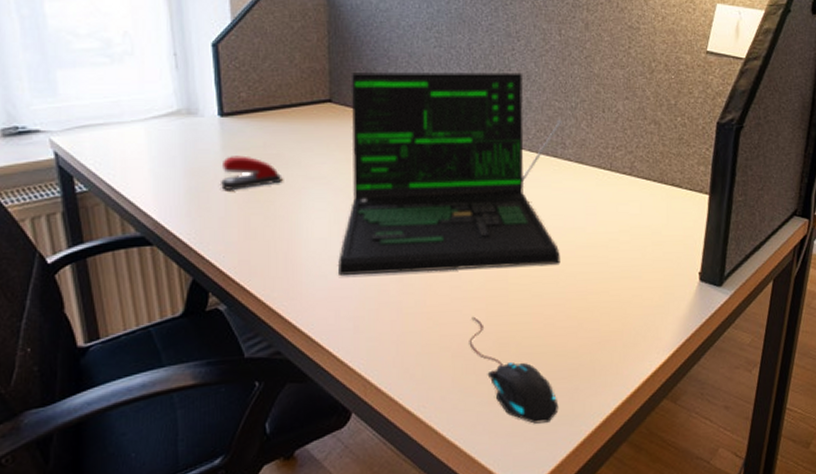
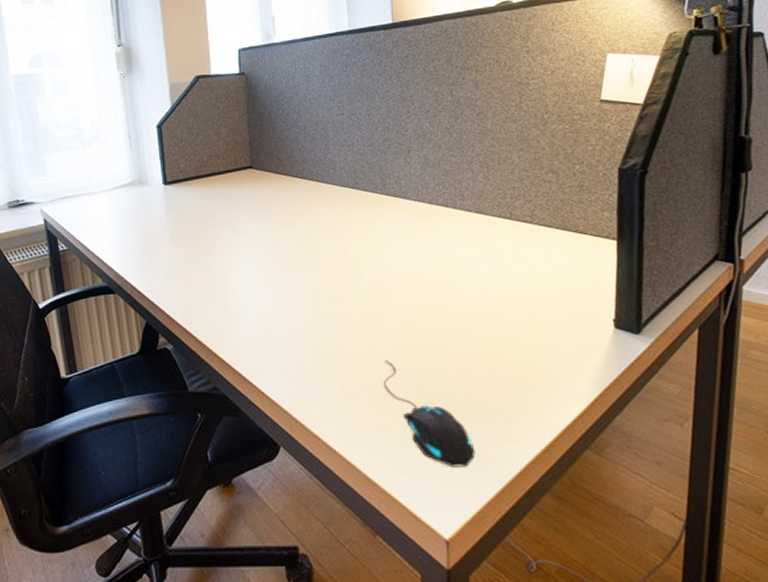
stapler: present [221,155,283,191] -> none [166,216,215,247]
laptop: present [337,72,562,275] -> none [262,132,467,320]

